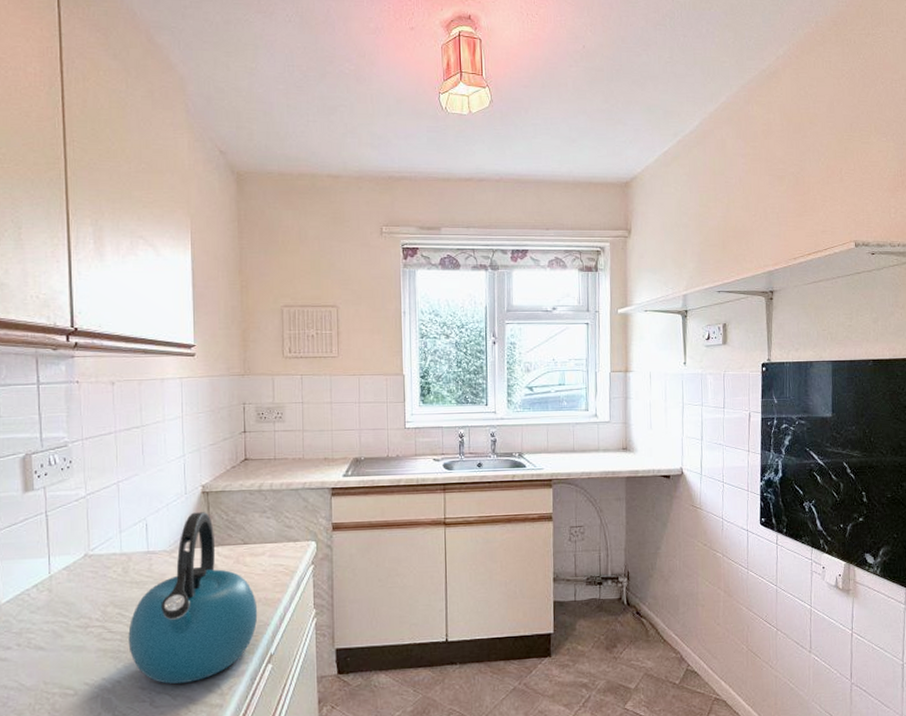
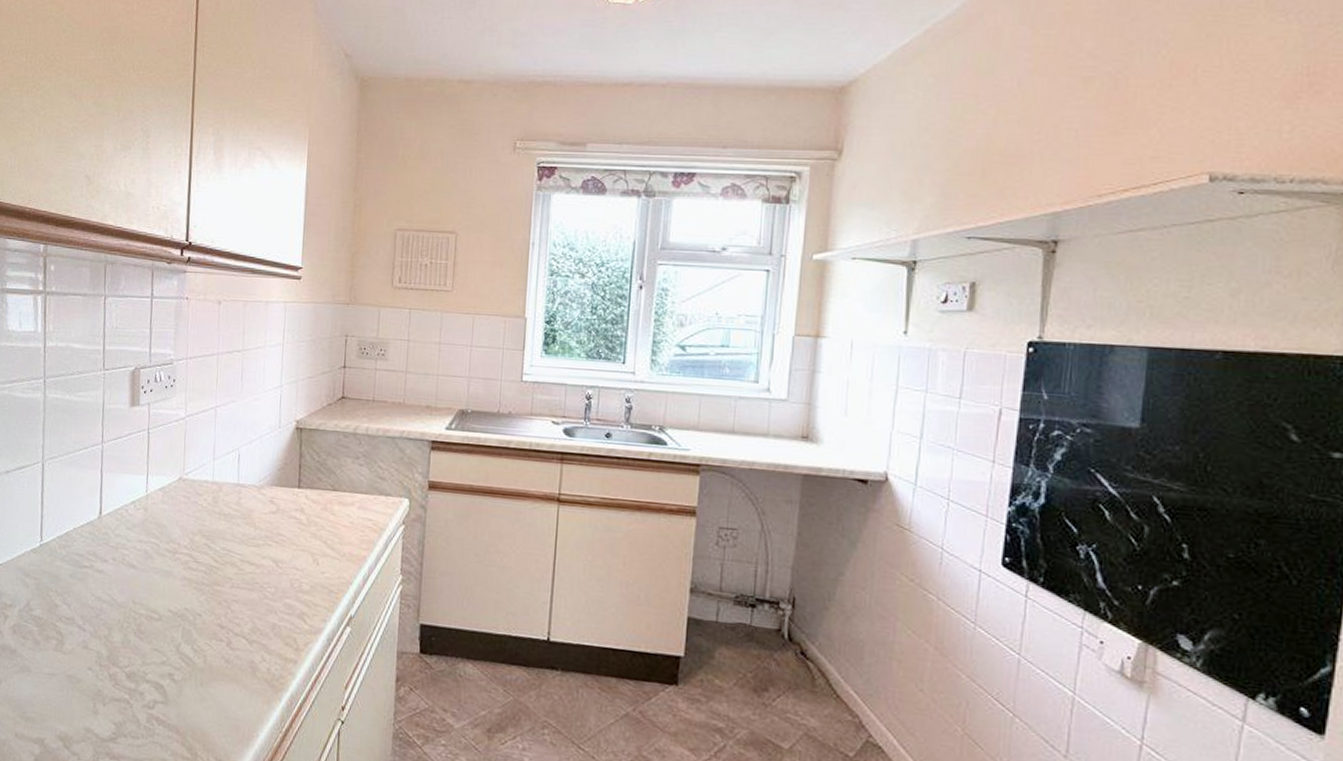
kettle: present [128,512,258,684] -> none [212,449,342,631]

